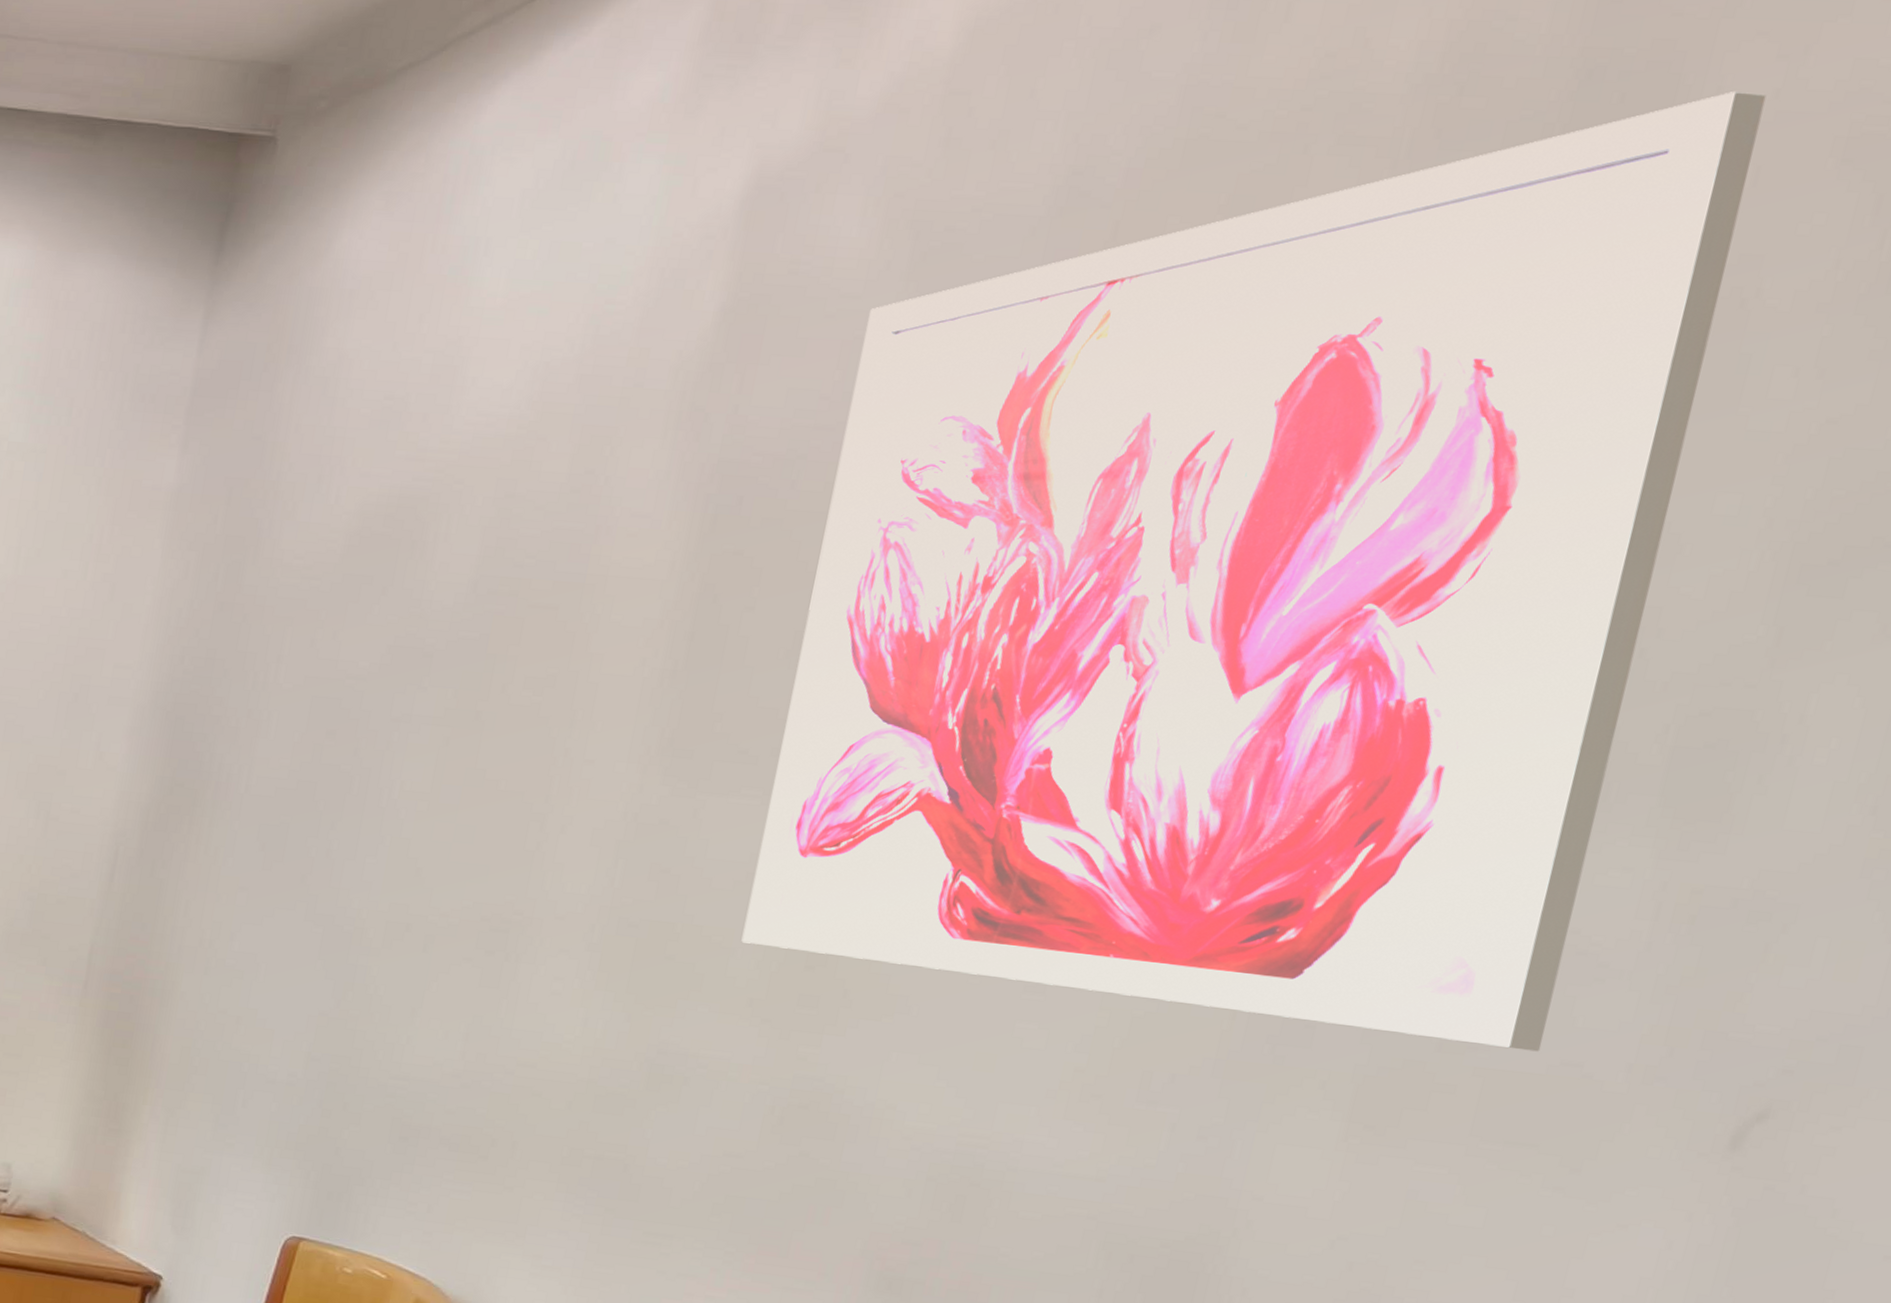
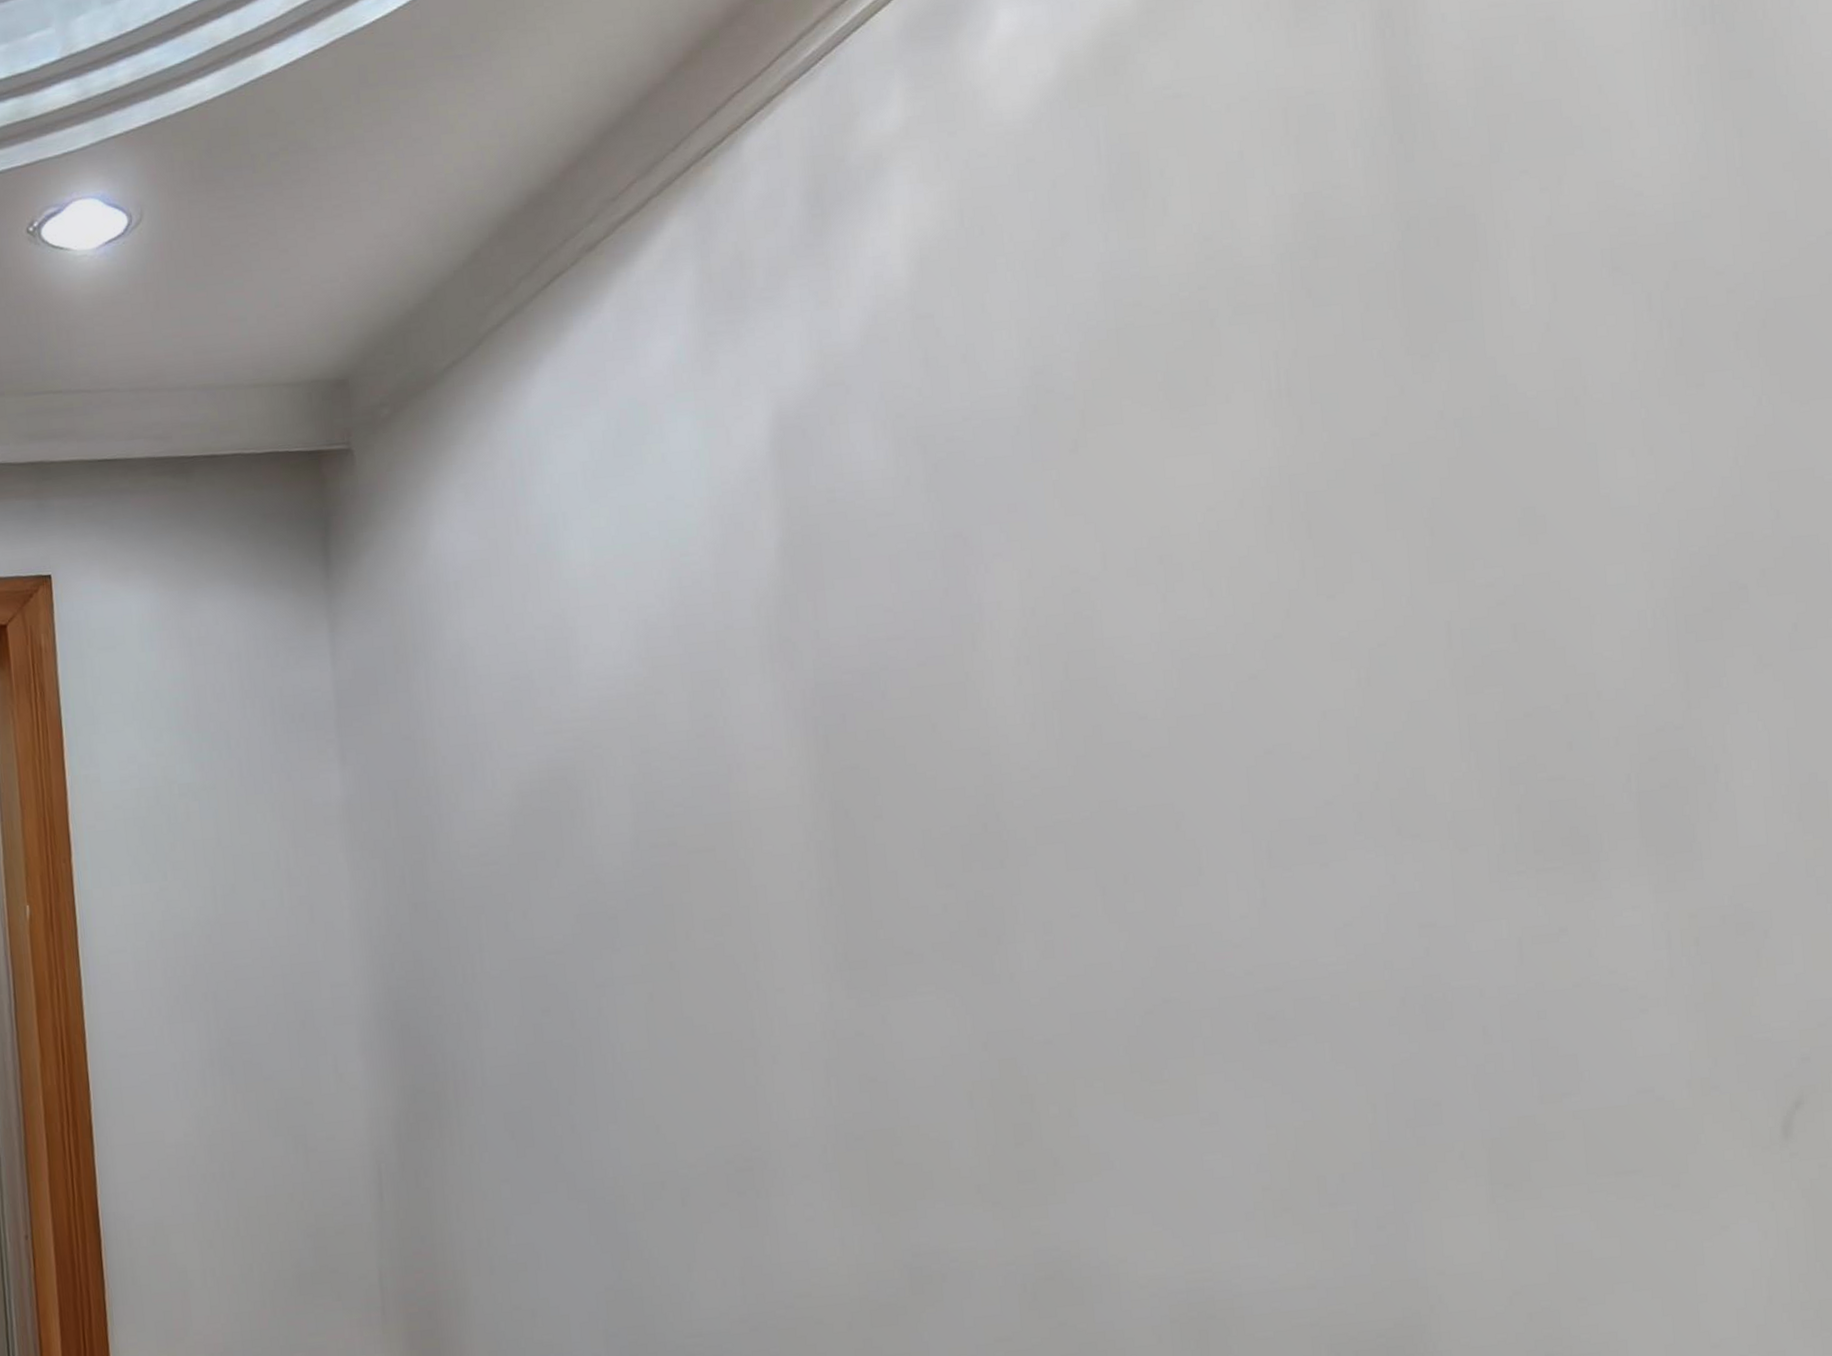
wall art: present [741,92,1767,1052] -> none [905,222,1618,1134]

